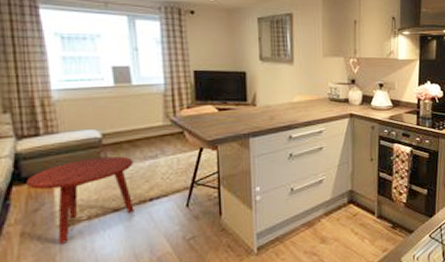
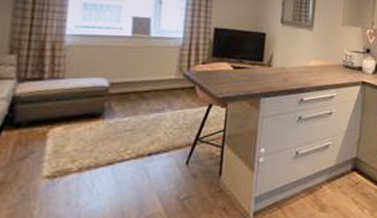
side table: present [26,156,134,244] -> none [18,107,138,197]

